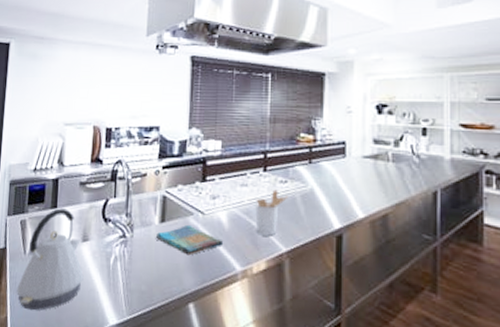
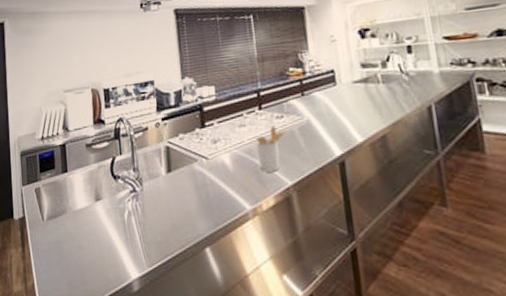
kettle: present [17,208,84,311] -> none [40,172,101,275]
dish towel: present [155,224,224,256] -> none [164,171,231,201]

